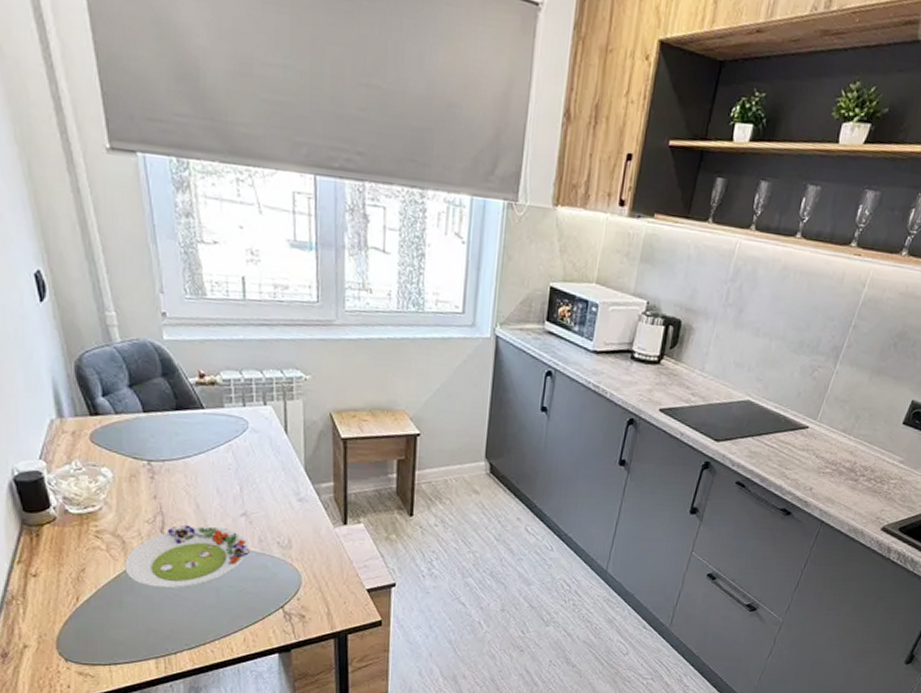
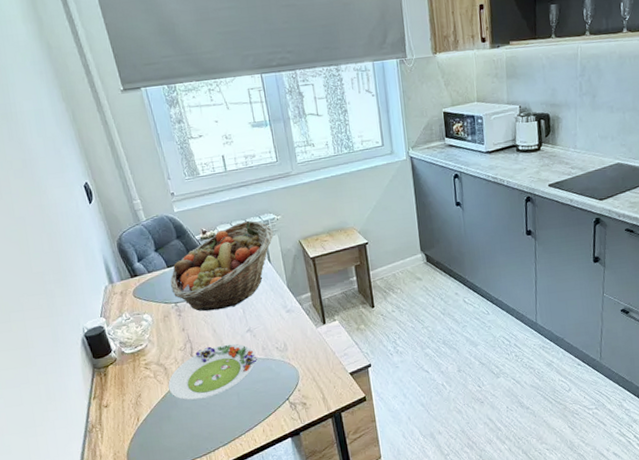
fruit basket: none [146,372,298,481] -> present [170,220,274,312]

